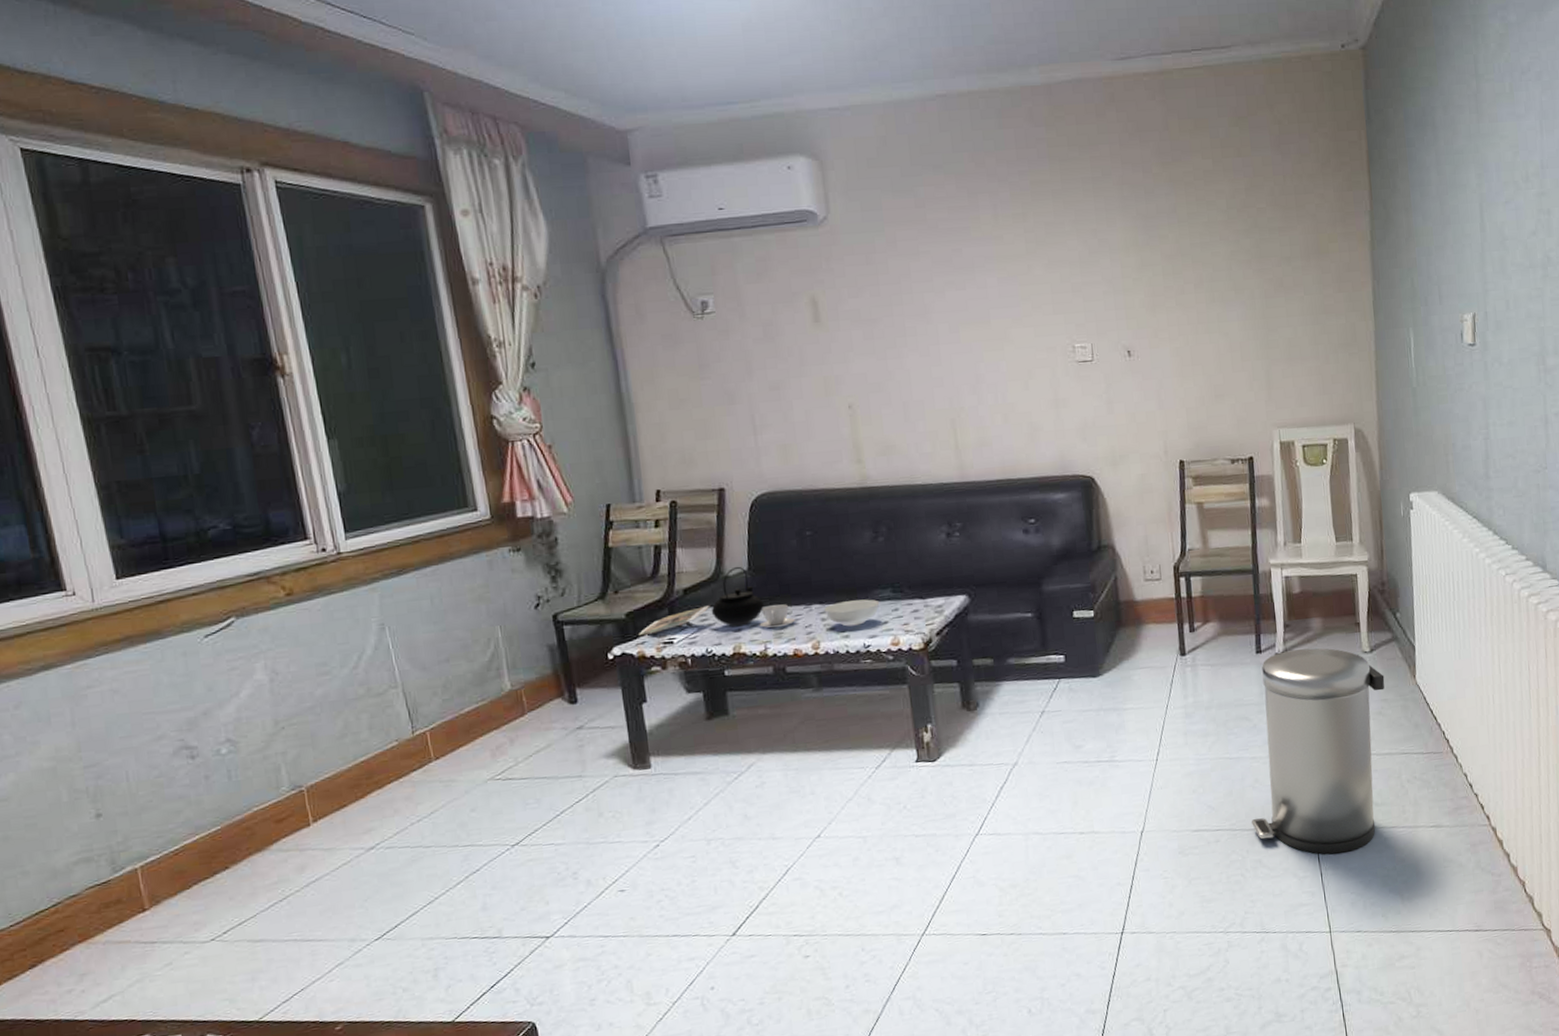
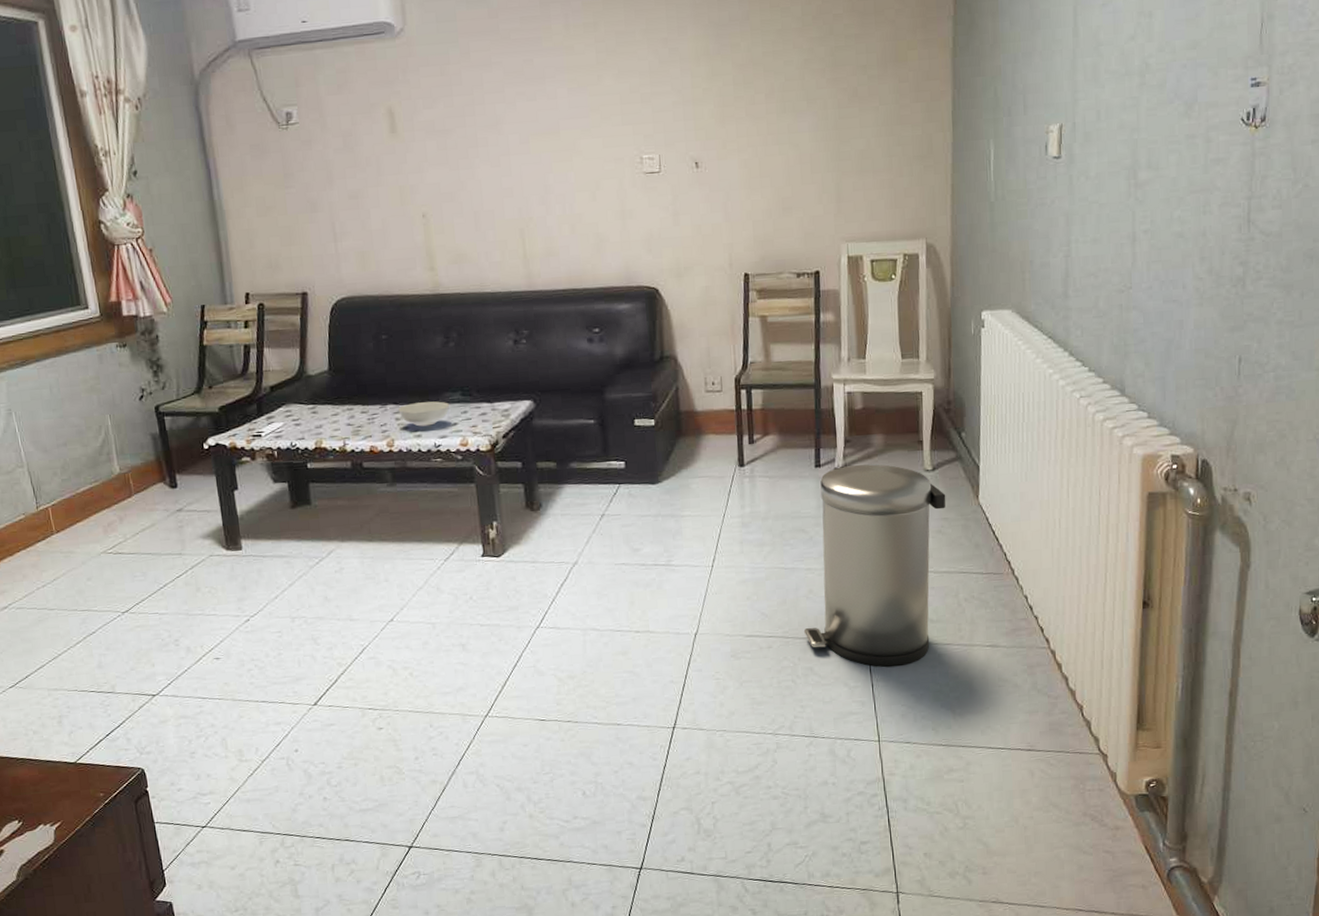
magazine: present [639,604,712,635] -> none [231,401,296,428]
teapot: present [711,566,764,626] -> none [295,366,343,423]
teacup: present [759,604,795,628] -> none [338,403,371,426]

